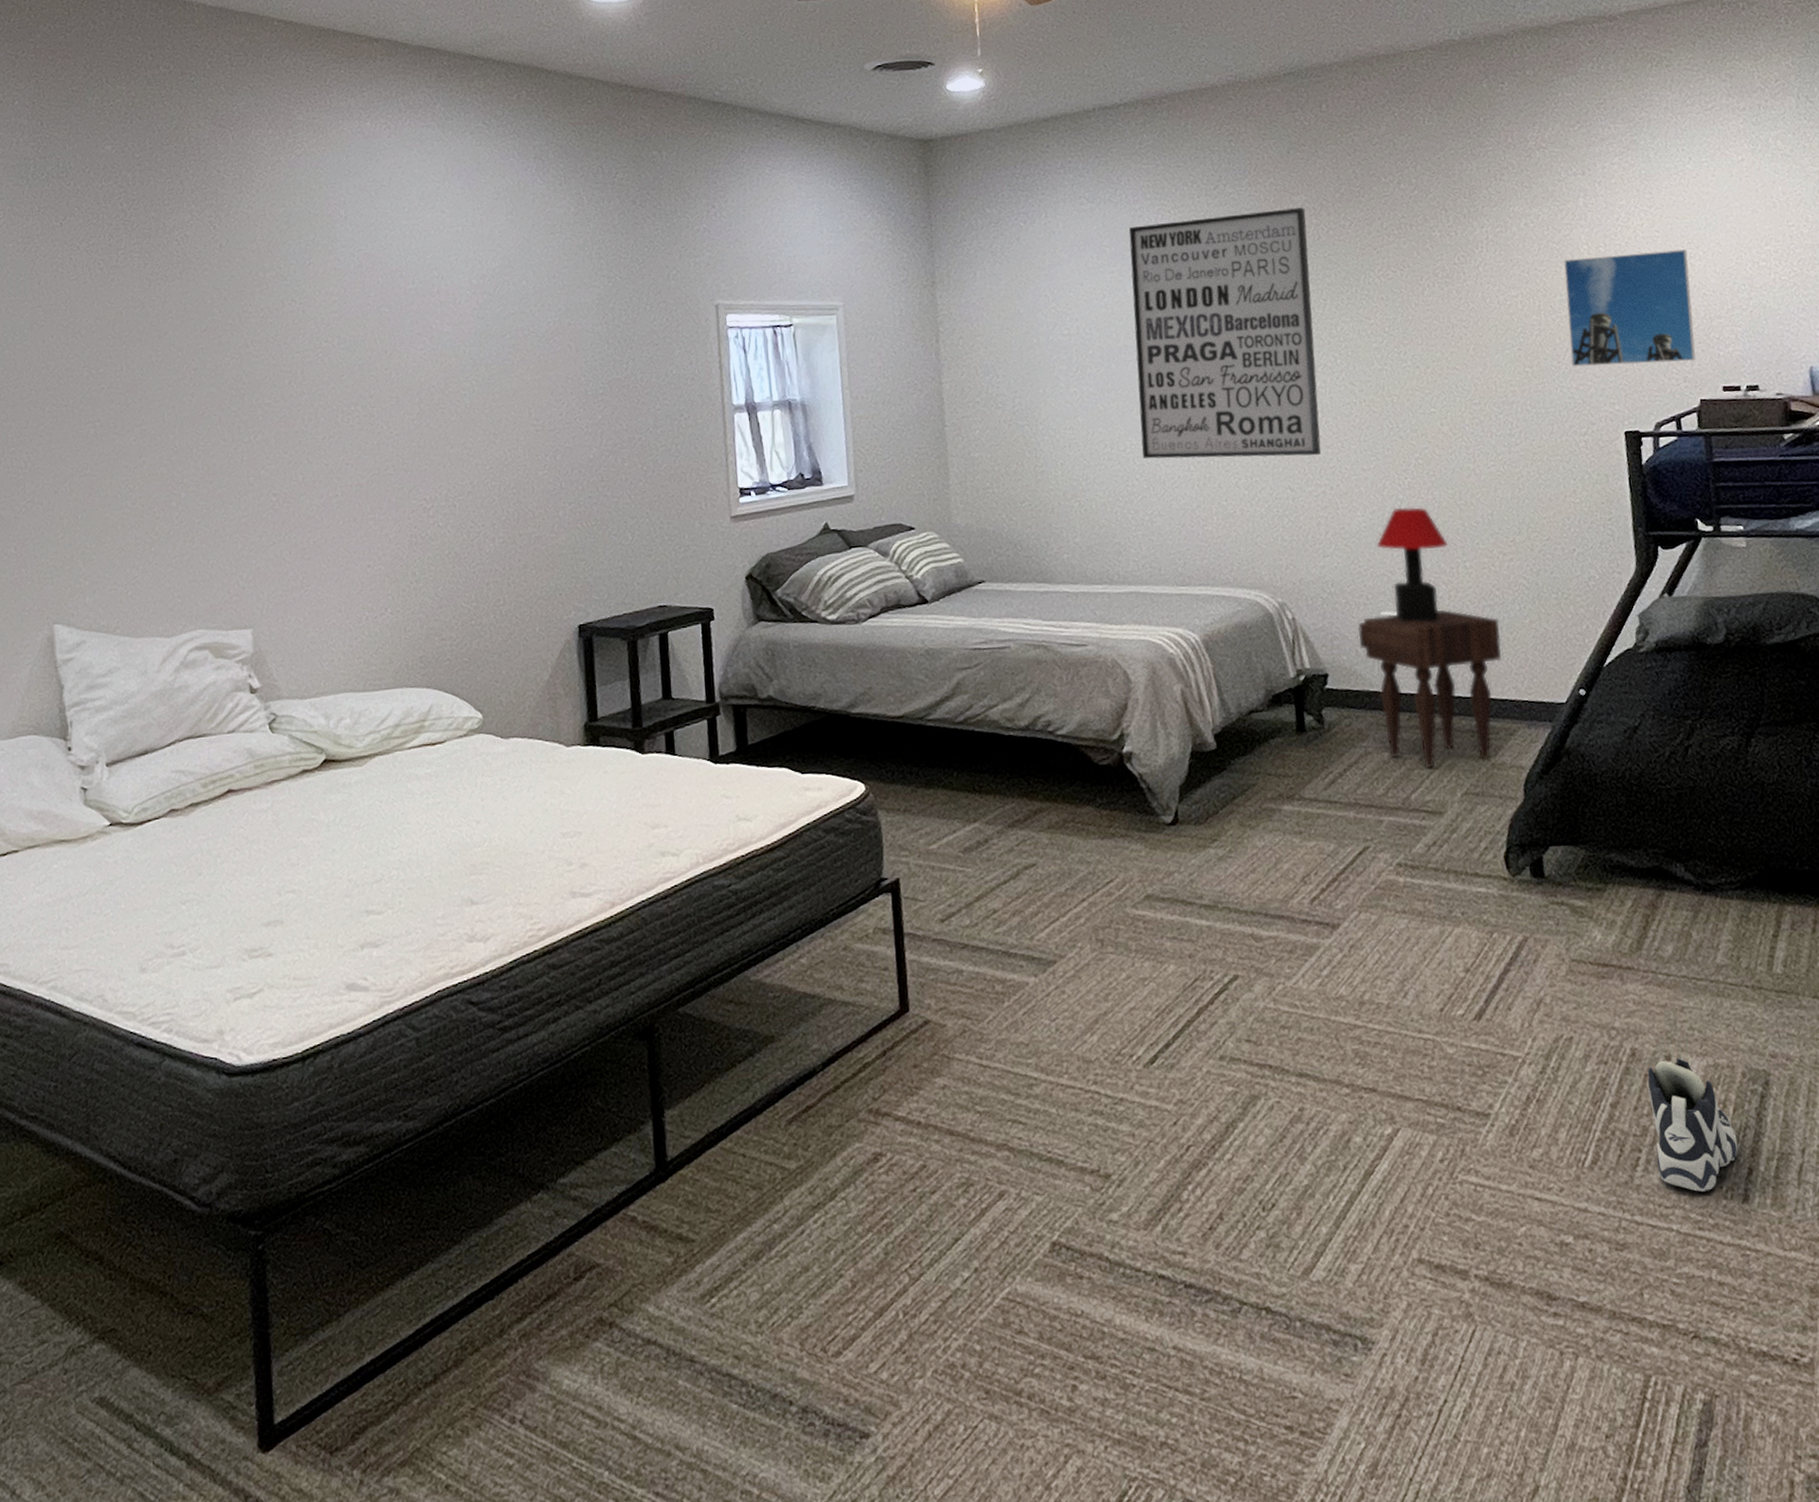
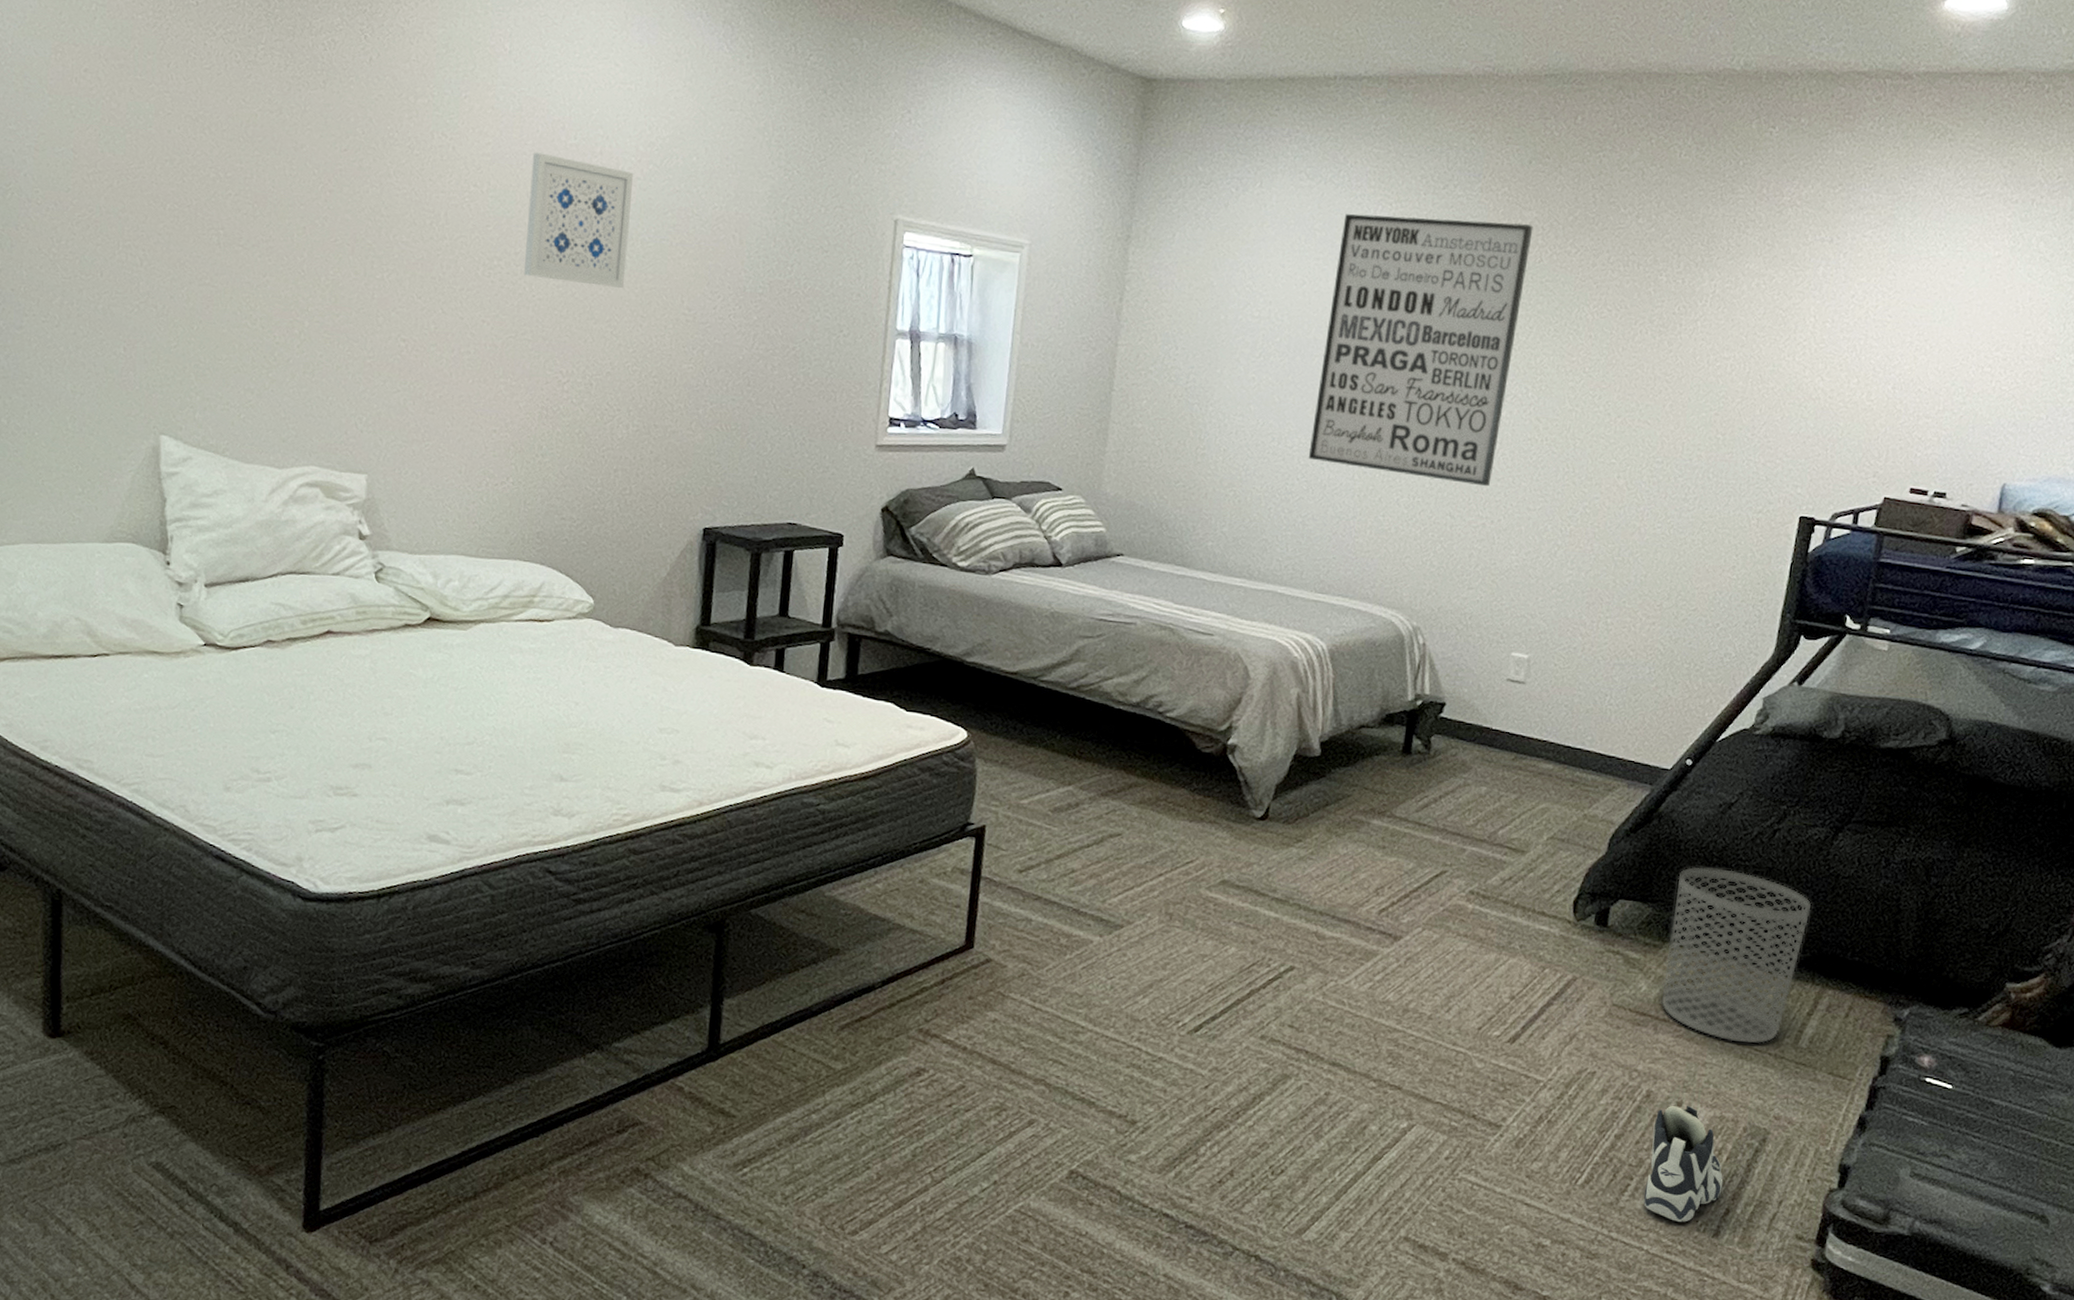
wall art: none [376,301,474,416] -> present [523,152,634,288]
nightstand: present [1358,609,1501,768] -> none [1483,655,1626,811]
table lamp: present [1376,507,1449,622] -> none [1523,552,1596,670]
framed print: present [1564,249,1696,367] -> none [1765,330,1914,457]
waste bin: none [1603,796,1750,980] -> present [1661,866,1812,1044]

